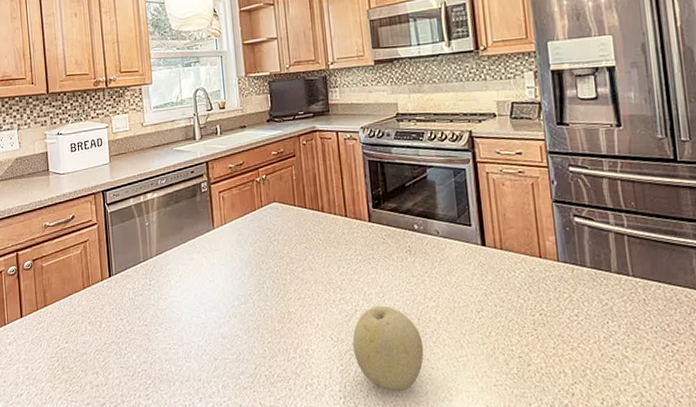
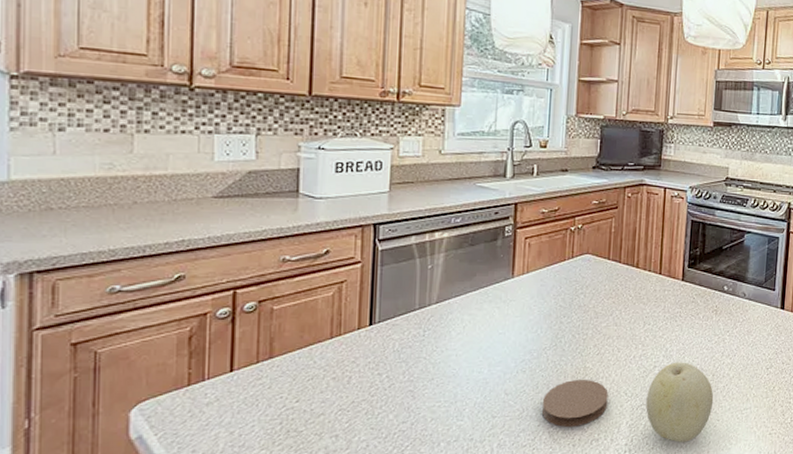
coaster: none [255,323,316,371] -> present [542,379,608,427]

